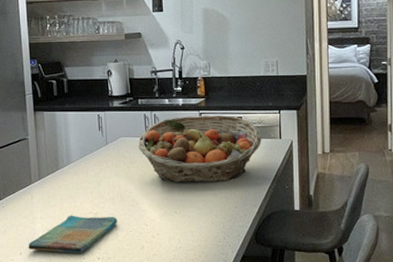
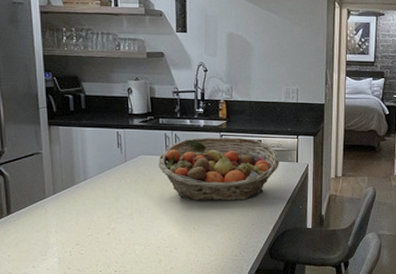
dish towel: present [28,215,117,254] -> none [41,229,135,267]

